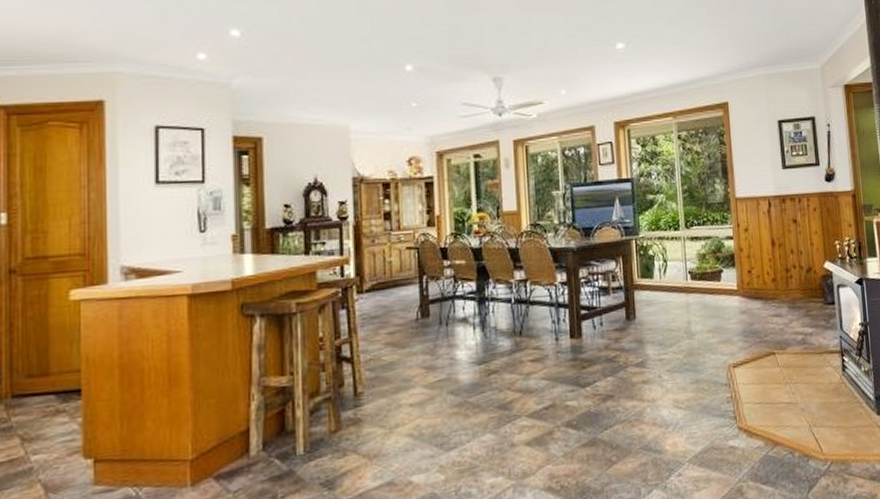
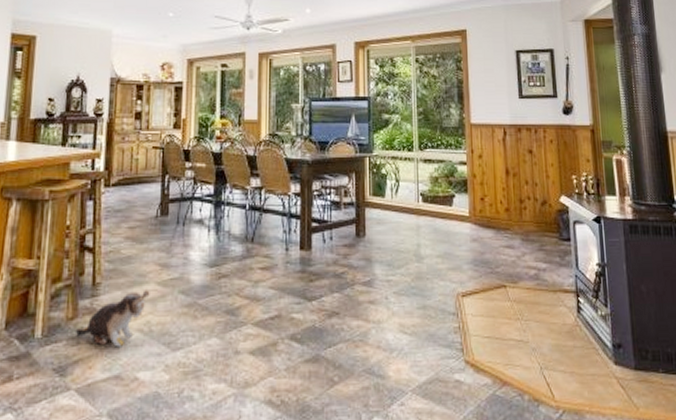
plush toy: none [340,394,417,455] -> present [75,290,150,347]

